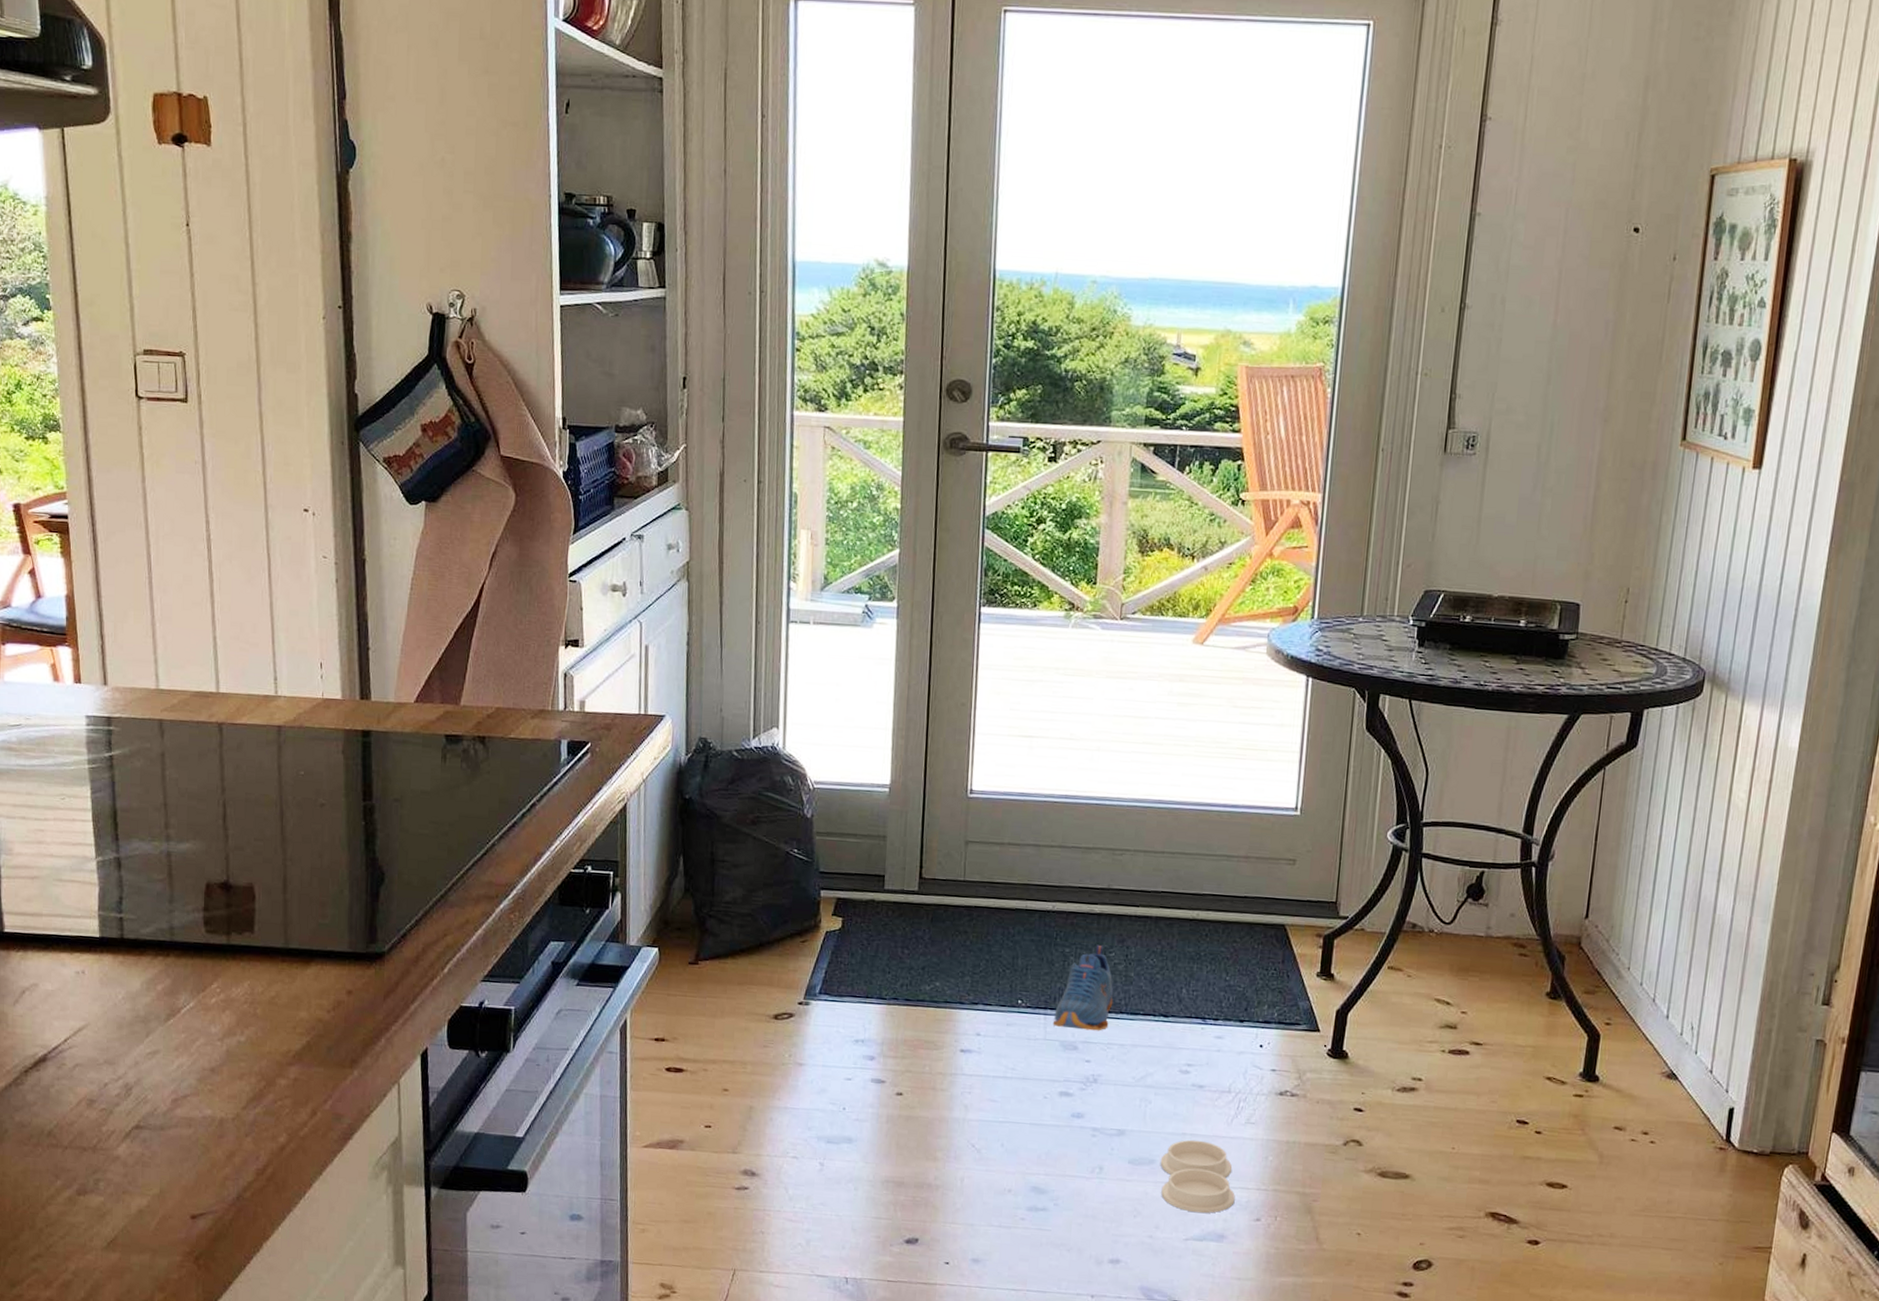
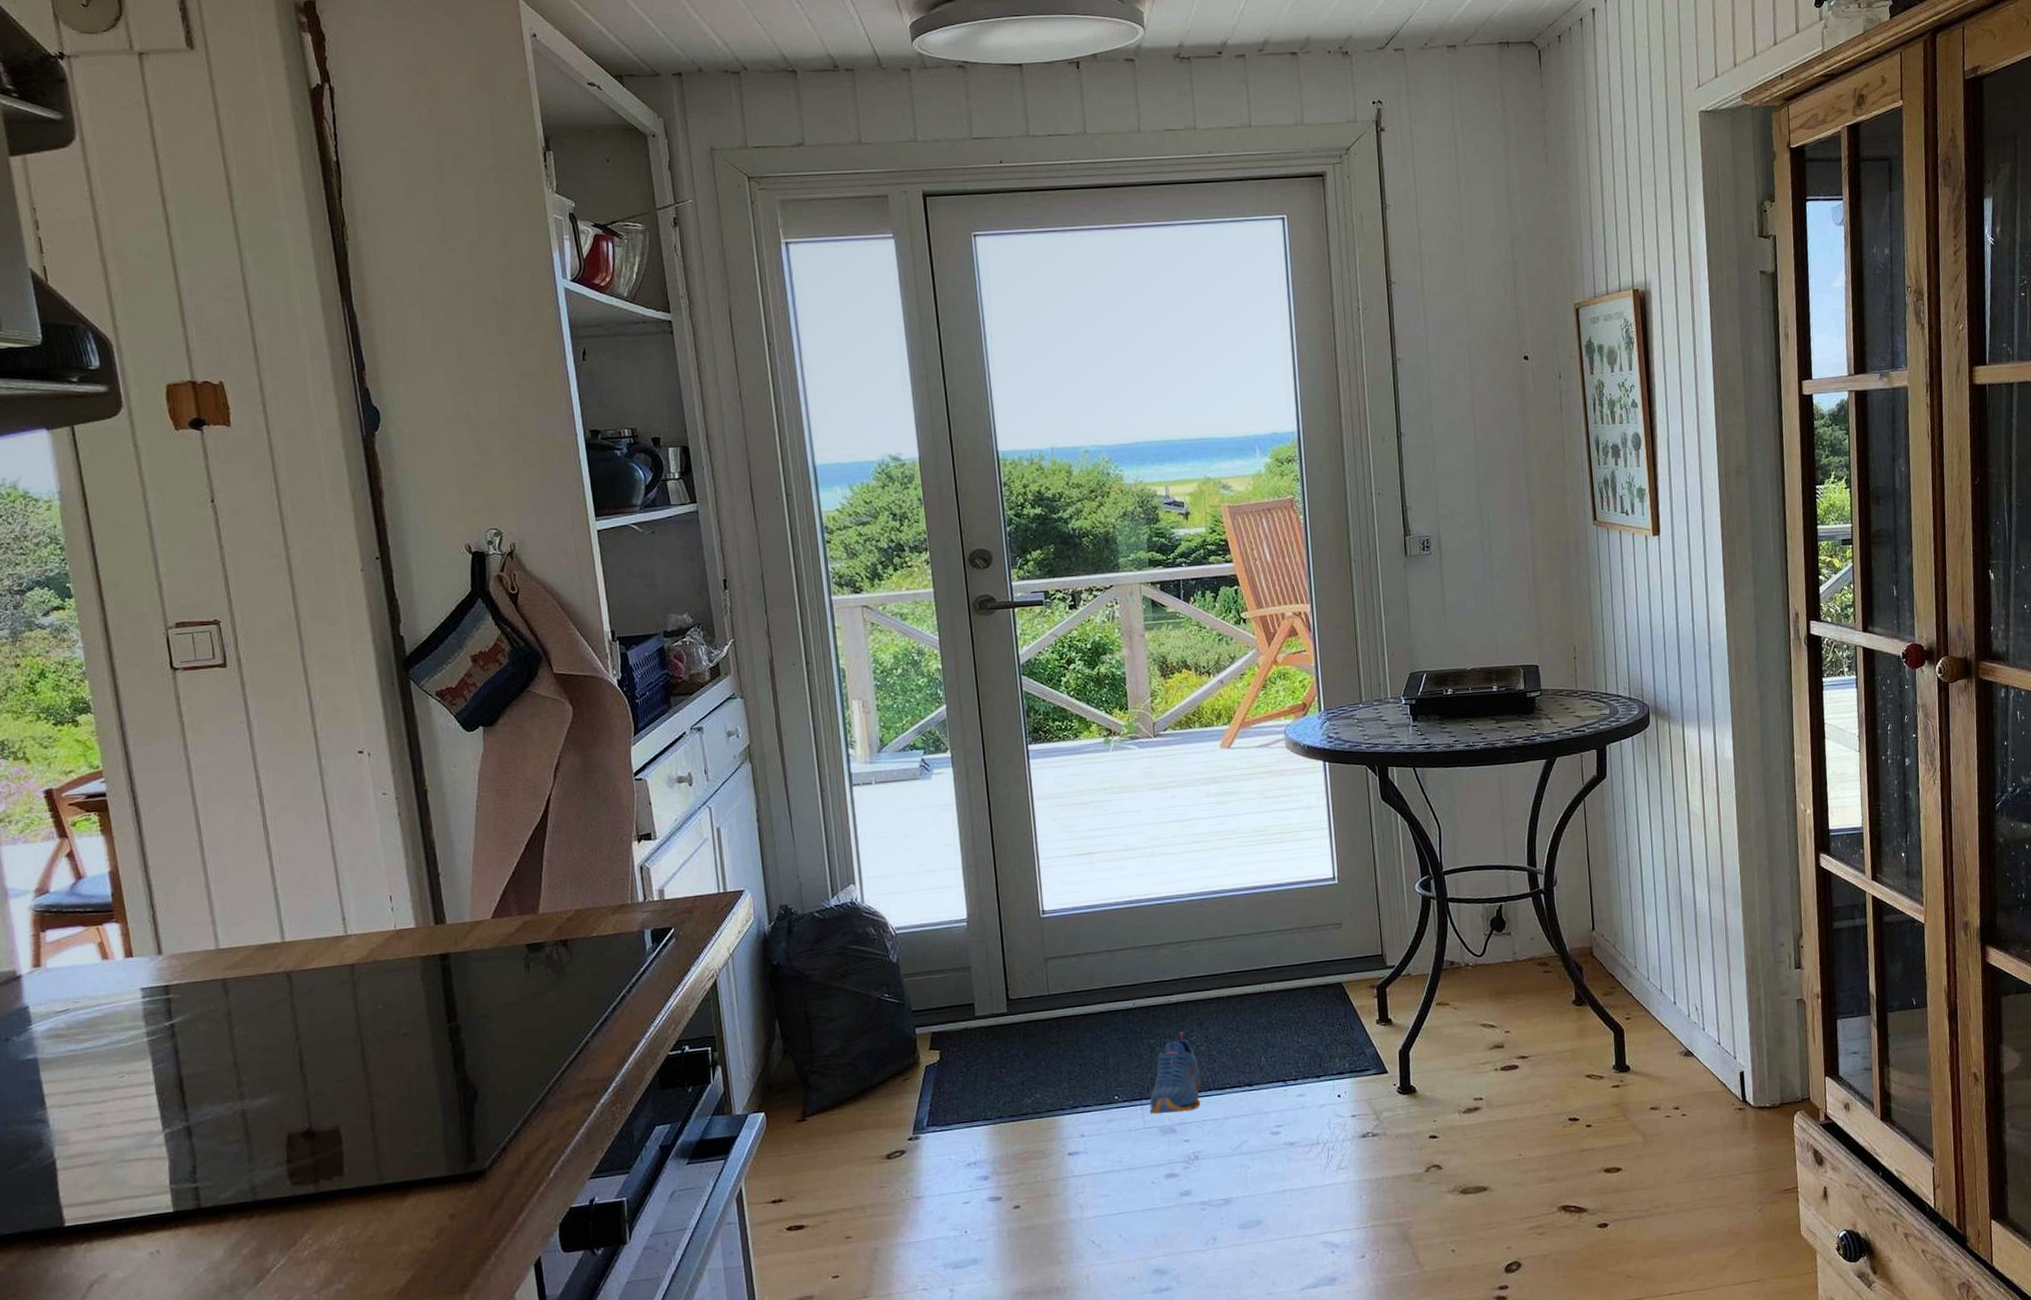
pet bowl: present [1160,1139,1235,1214] -> none [1267,1193,1340,1263]

